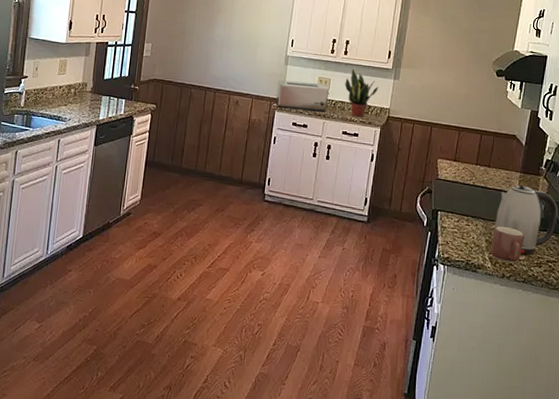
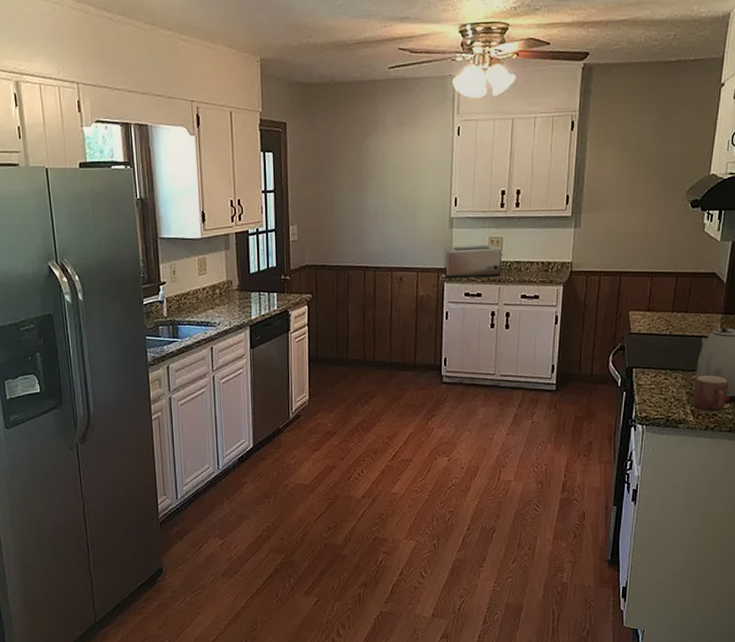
potted plant: present [345,69,378,117] -> none [519,222,557,277]

